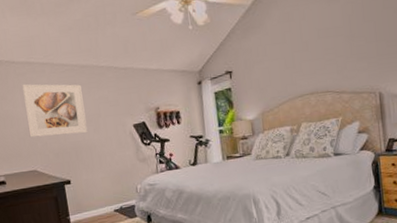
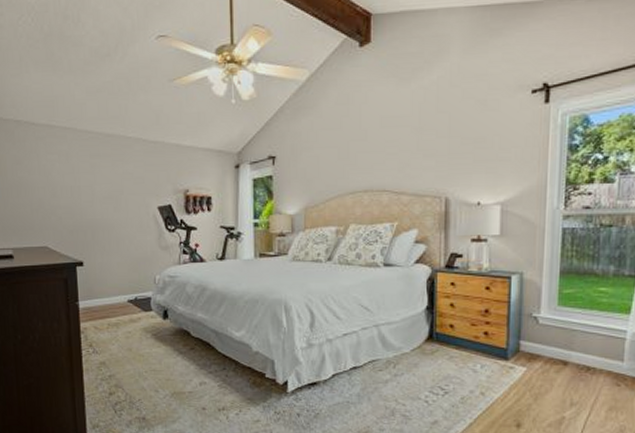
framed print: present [22,84,88,138] -> none [40,149,107,211]

